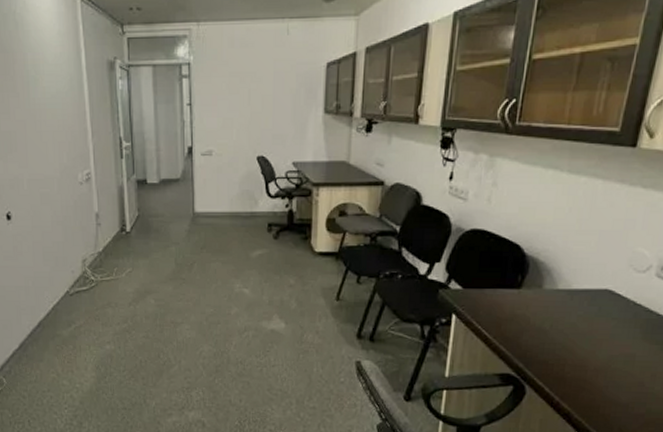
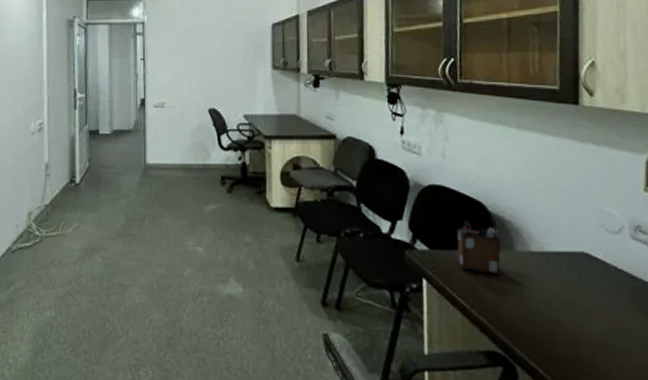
desk organizer: none [487,262,533,309] -> present [457,220,501,274]

